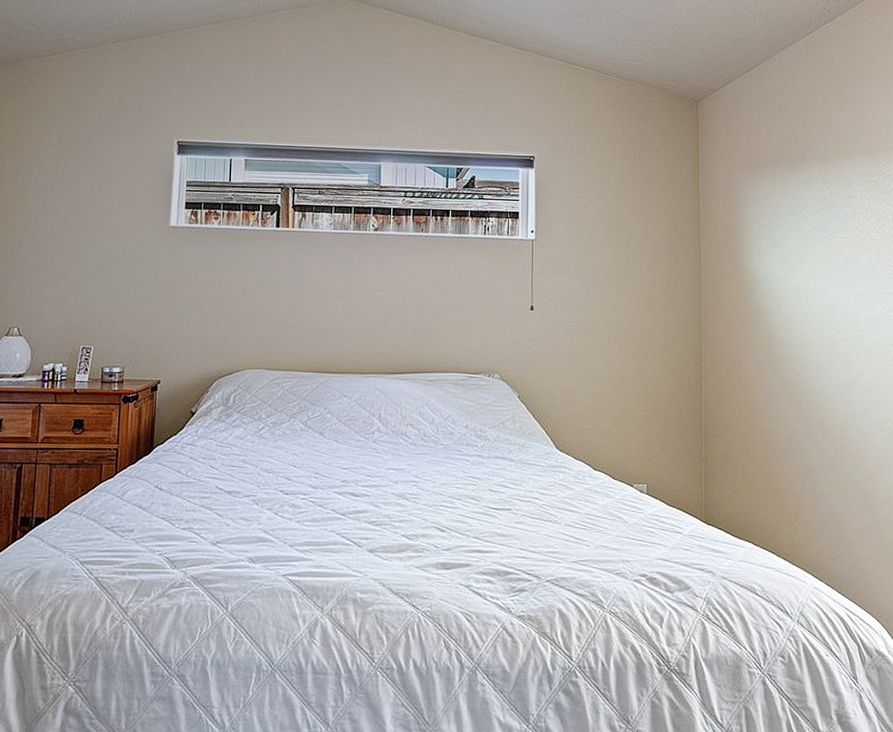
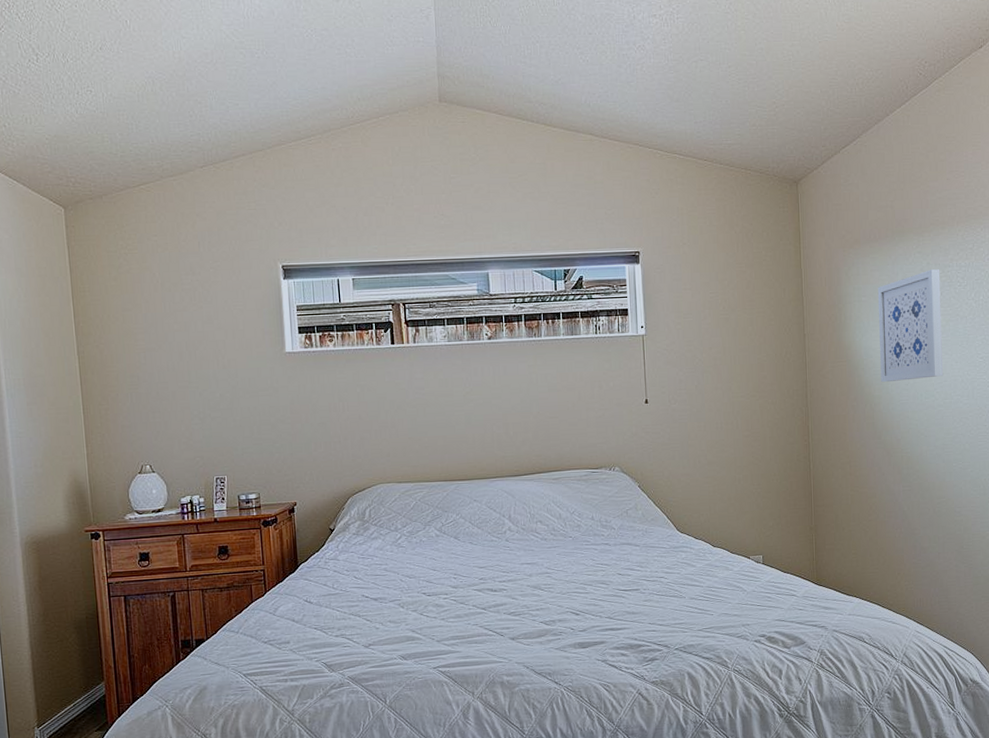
wall art: none [777,199,847,311] -> present [877,269,944,383]

